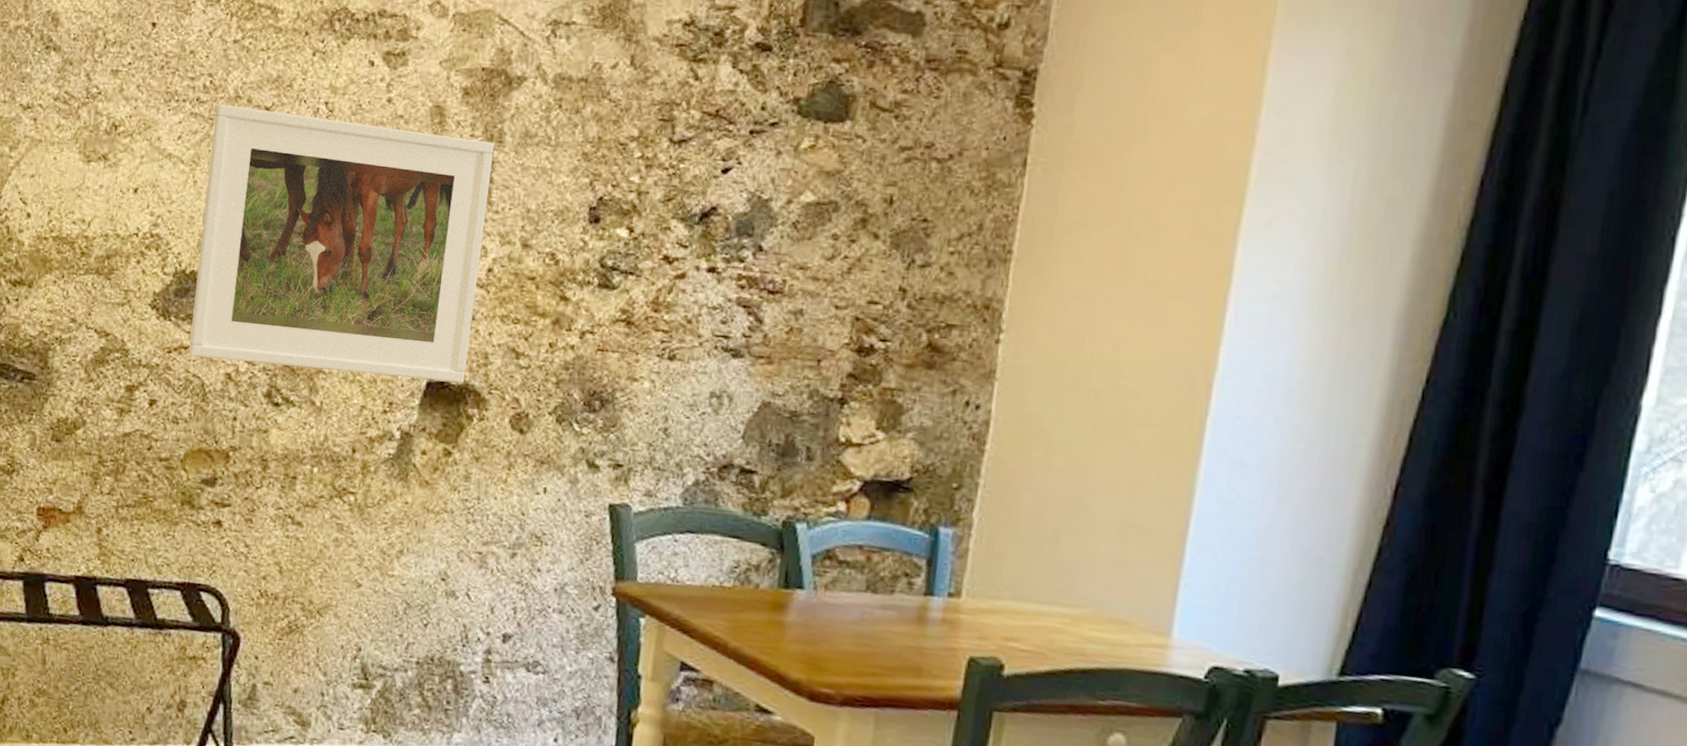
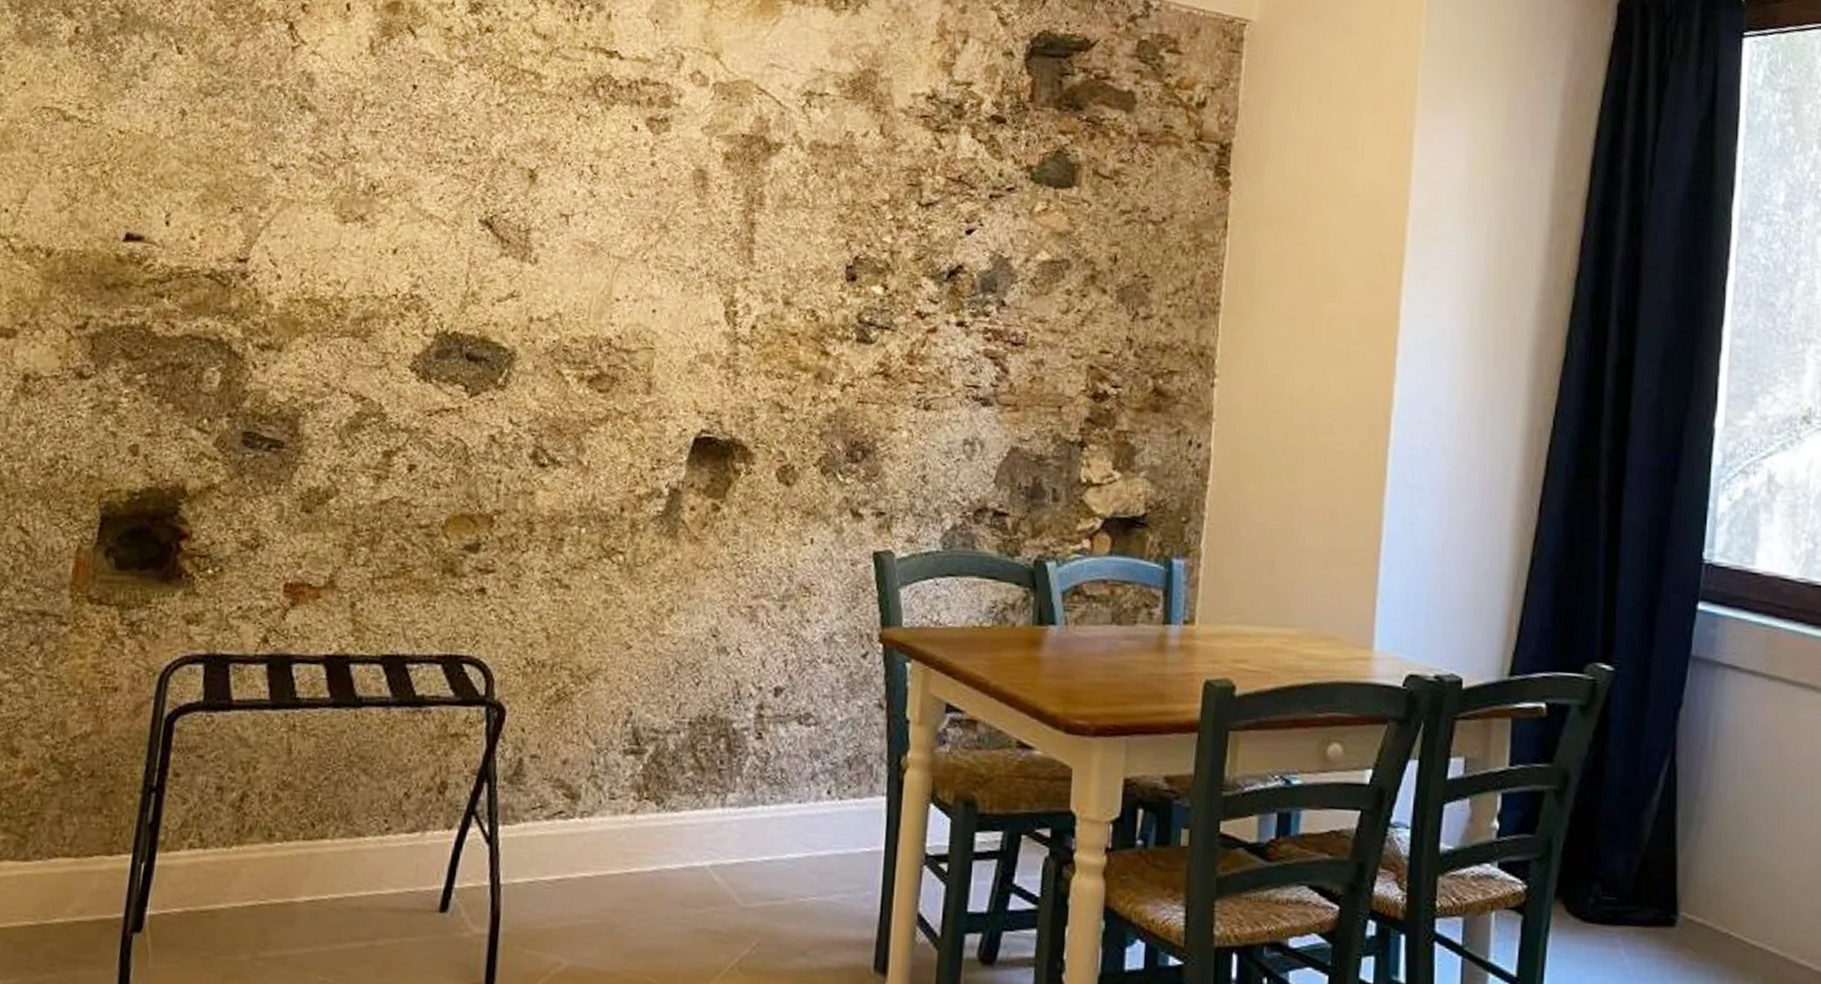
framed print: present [188,104,495,383] -> none [450,166,755,438]

